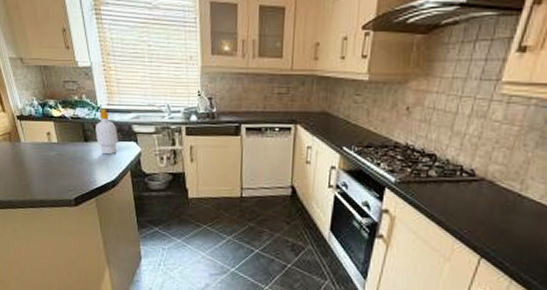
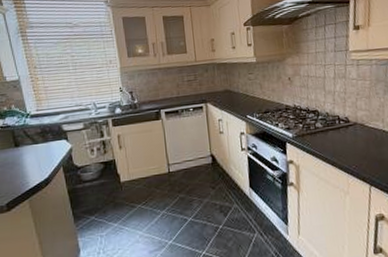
soap bottle: present [95,108,118,155] -> none [26,114,49,156]

